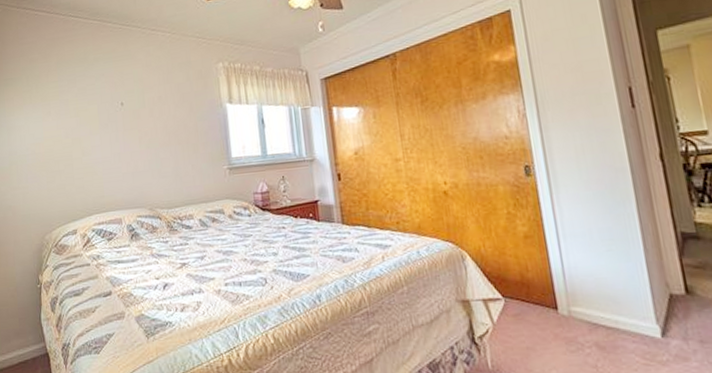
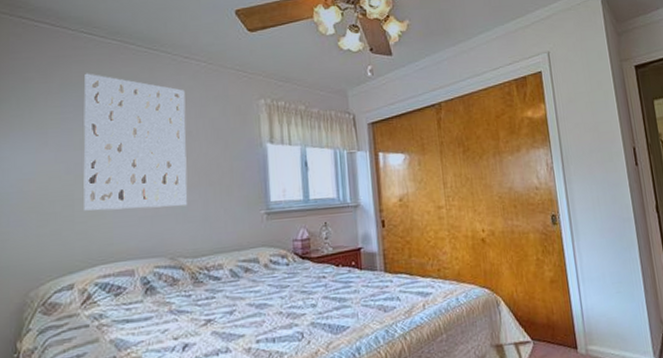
wall art: none [74,51,161,169] -> present [83,73,188,211]

